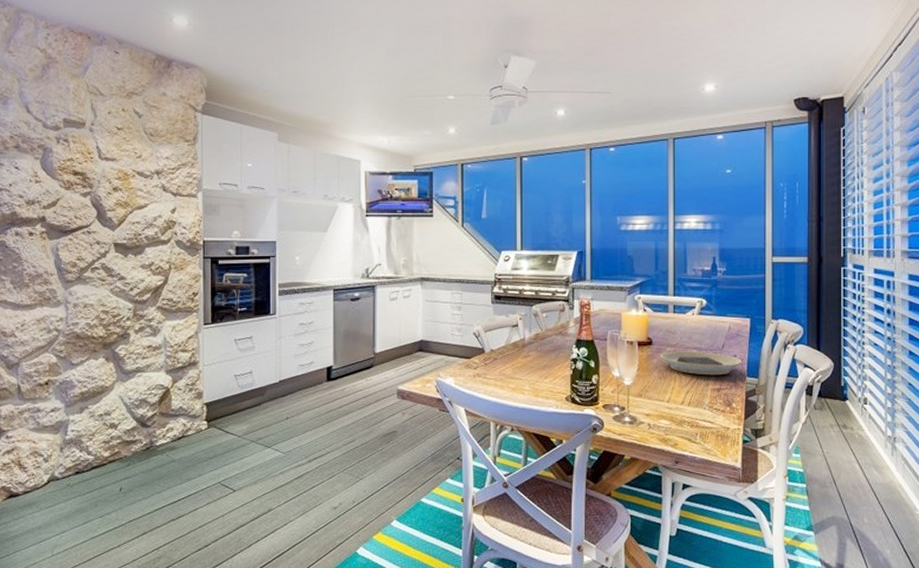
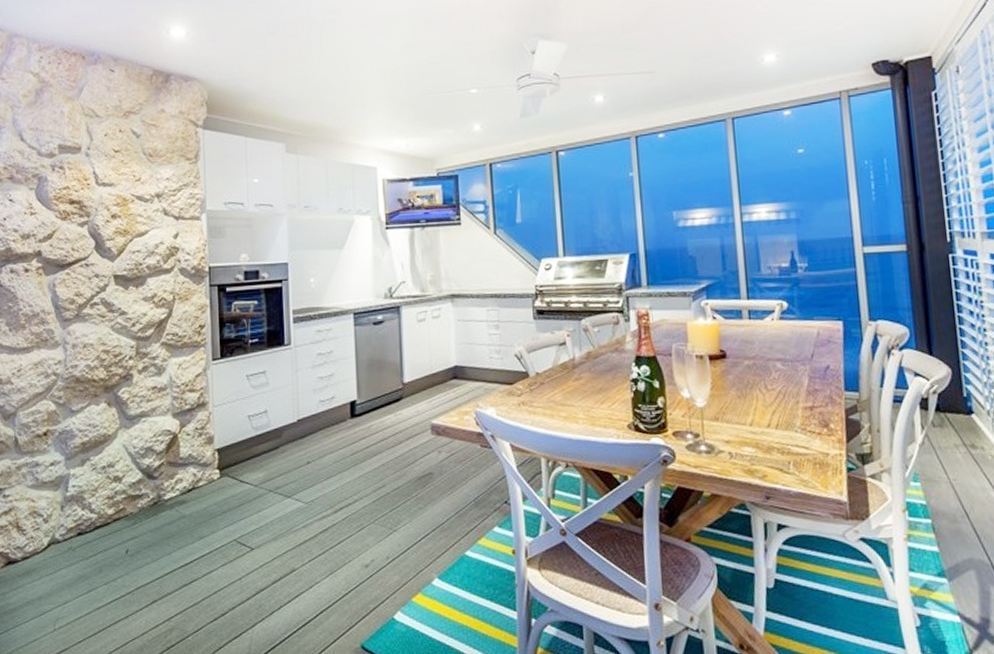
plate: present [660,351,741,376] -> none [736,363,837,392]

